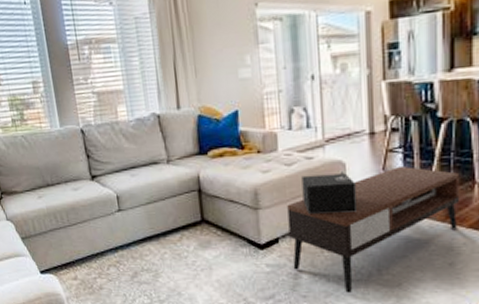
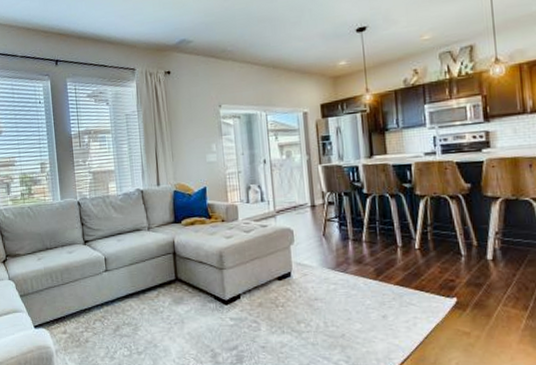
coffee table: present [287,165,460,293] -> none [247,232,387,343]
decorative box: present [301,170,356,215] -> none [258,236,304,274]

